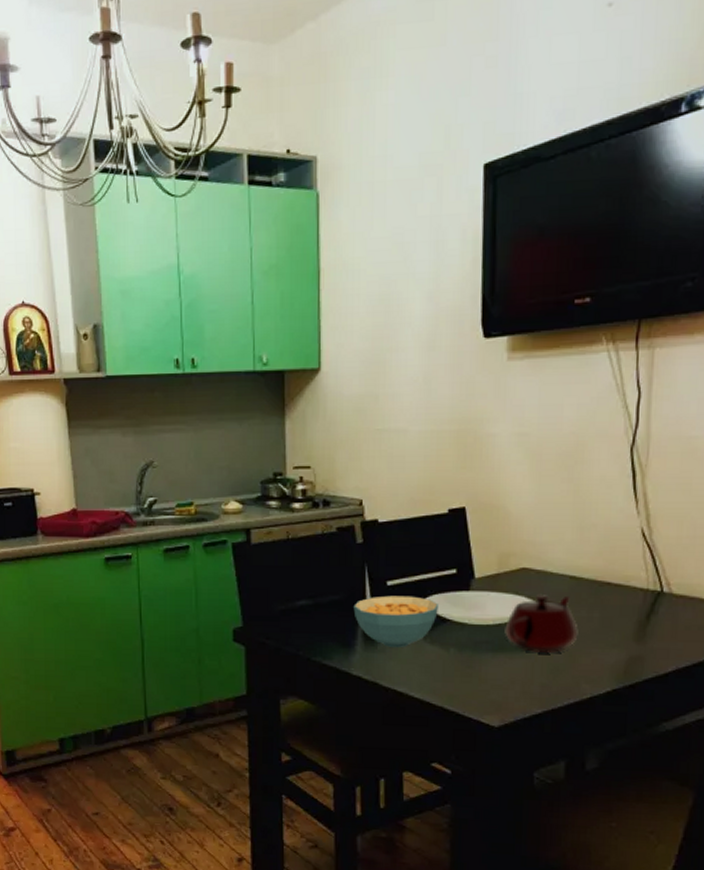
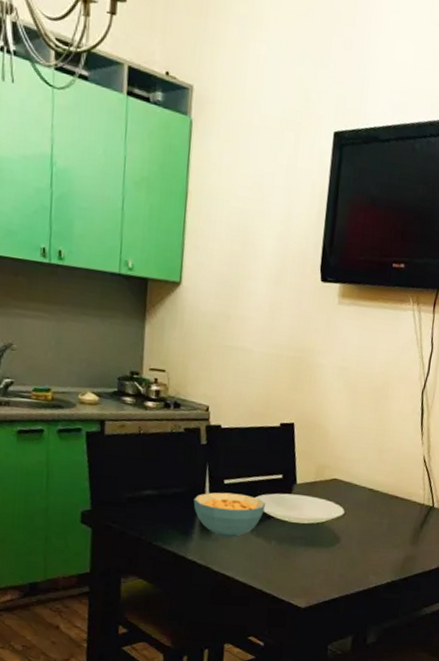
teapot: present [504,593,578,654] -> none [316,501,371,550]

